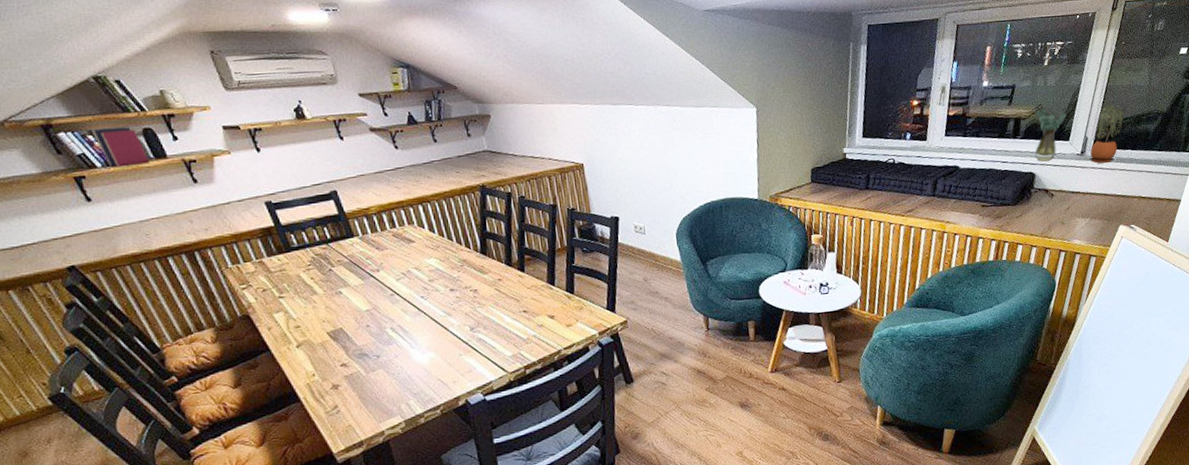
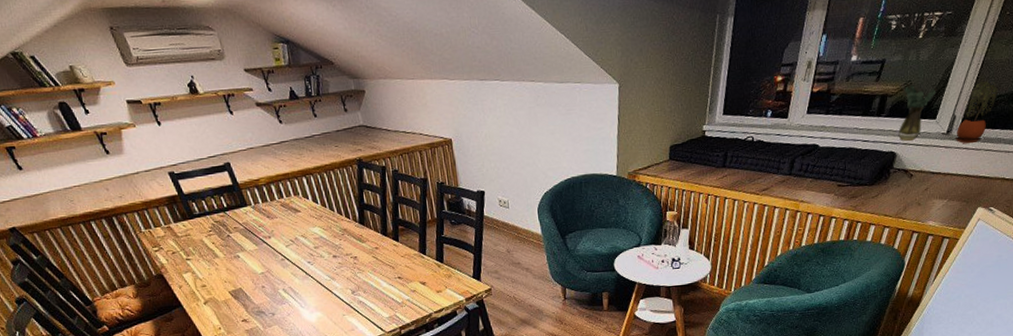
books: present [86,127,150,168] -> none [11,101,68,140]

